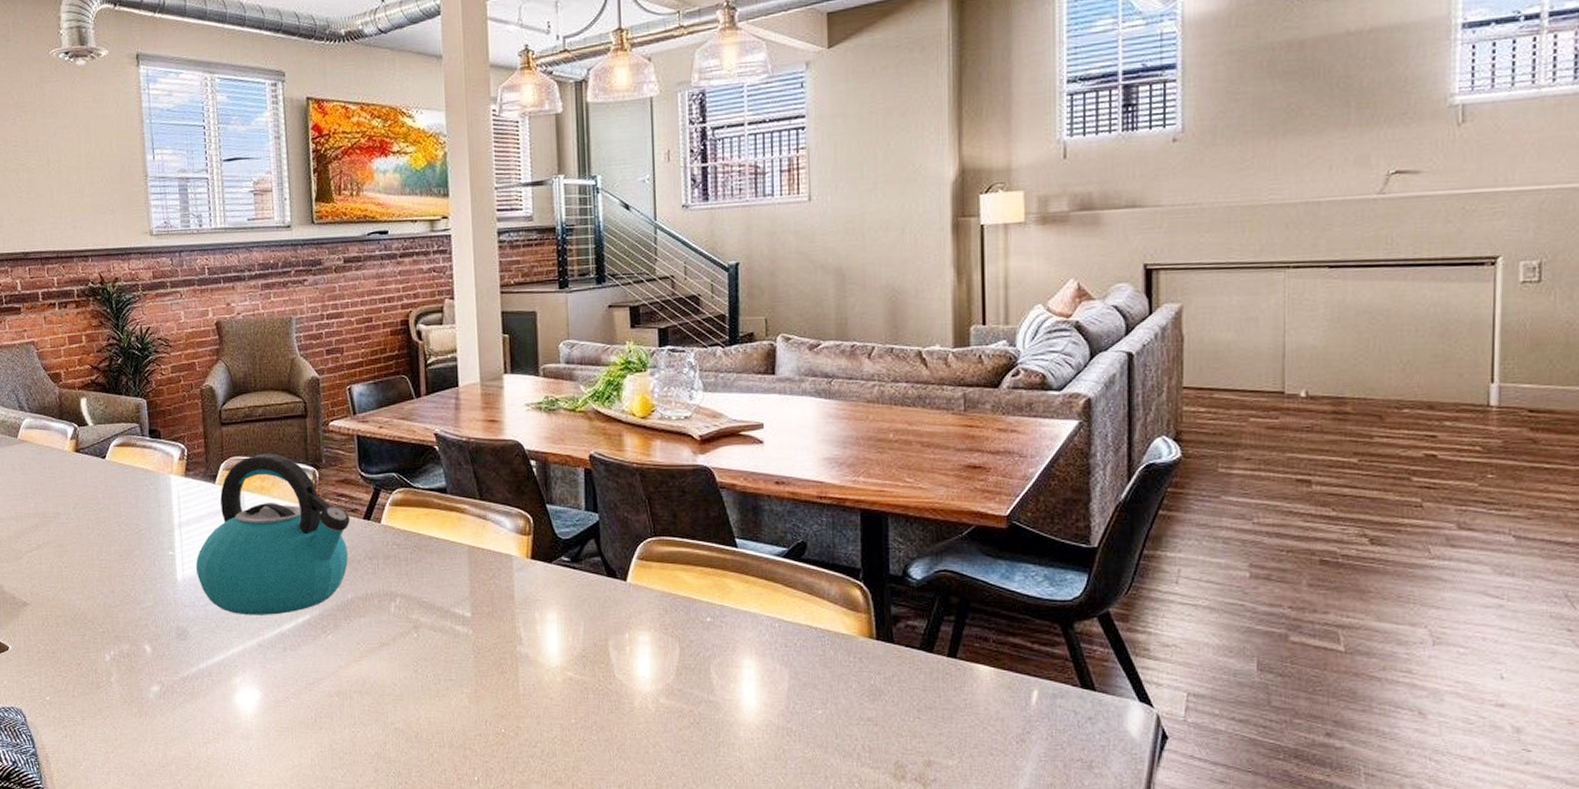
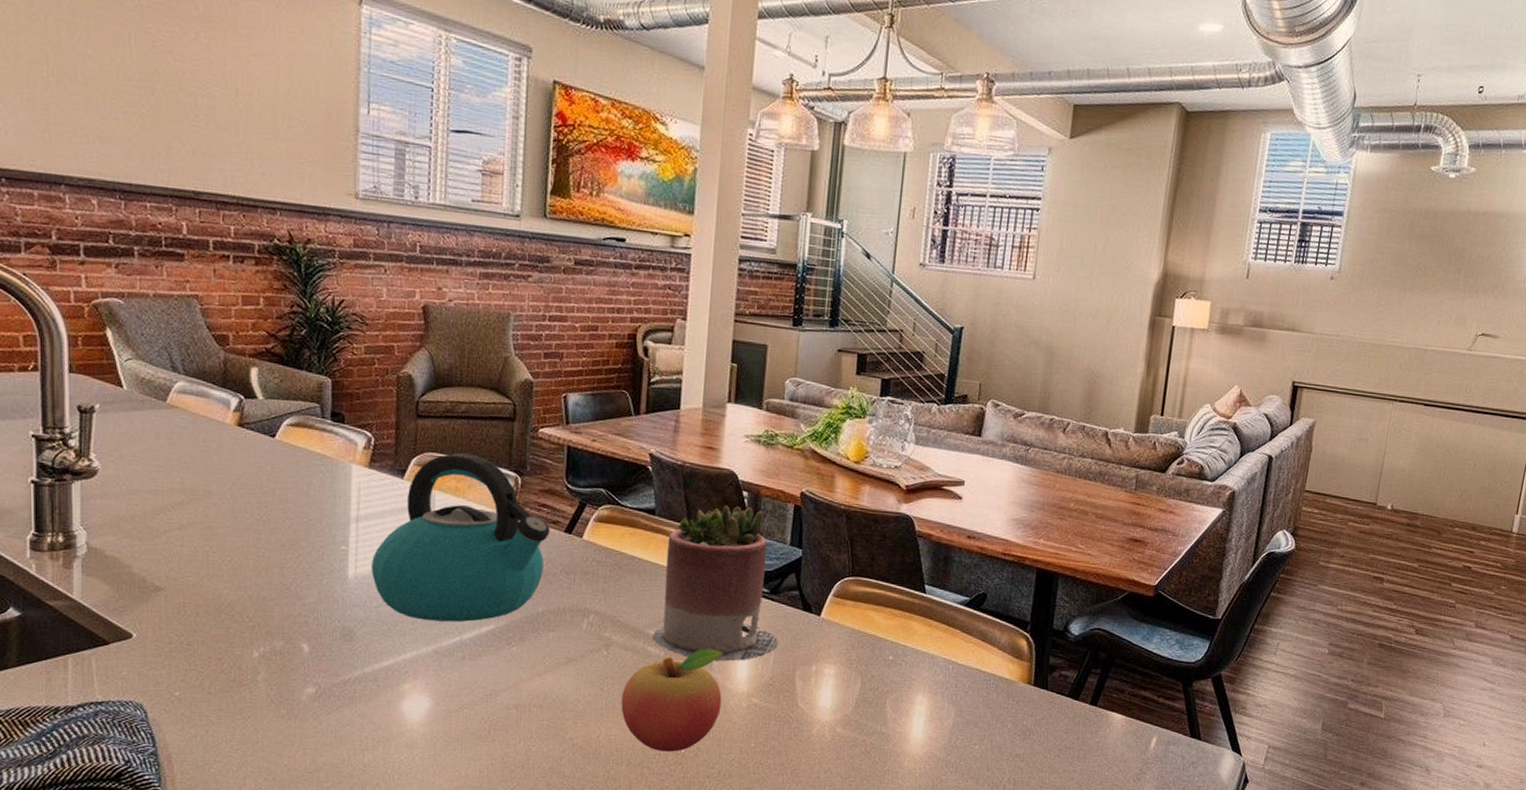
fruit: none [436,623,536,732] -> present [621,648,724,752]
succulent planter: none [459,475,586,636] -> present [652,505,778,662]

